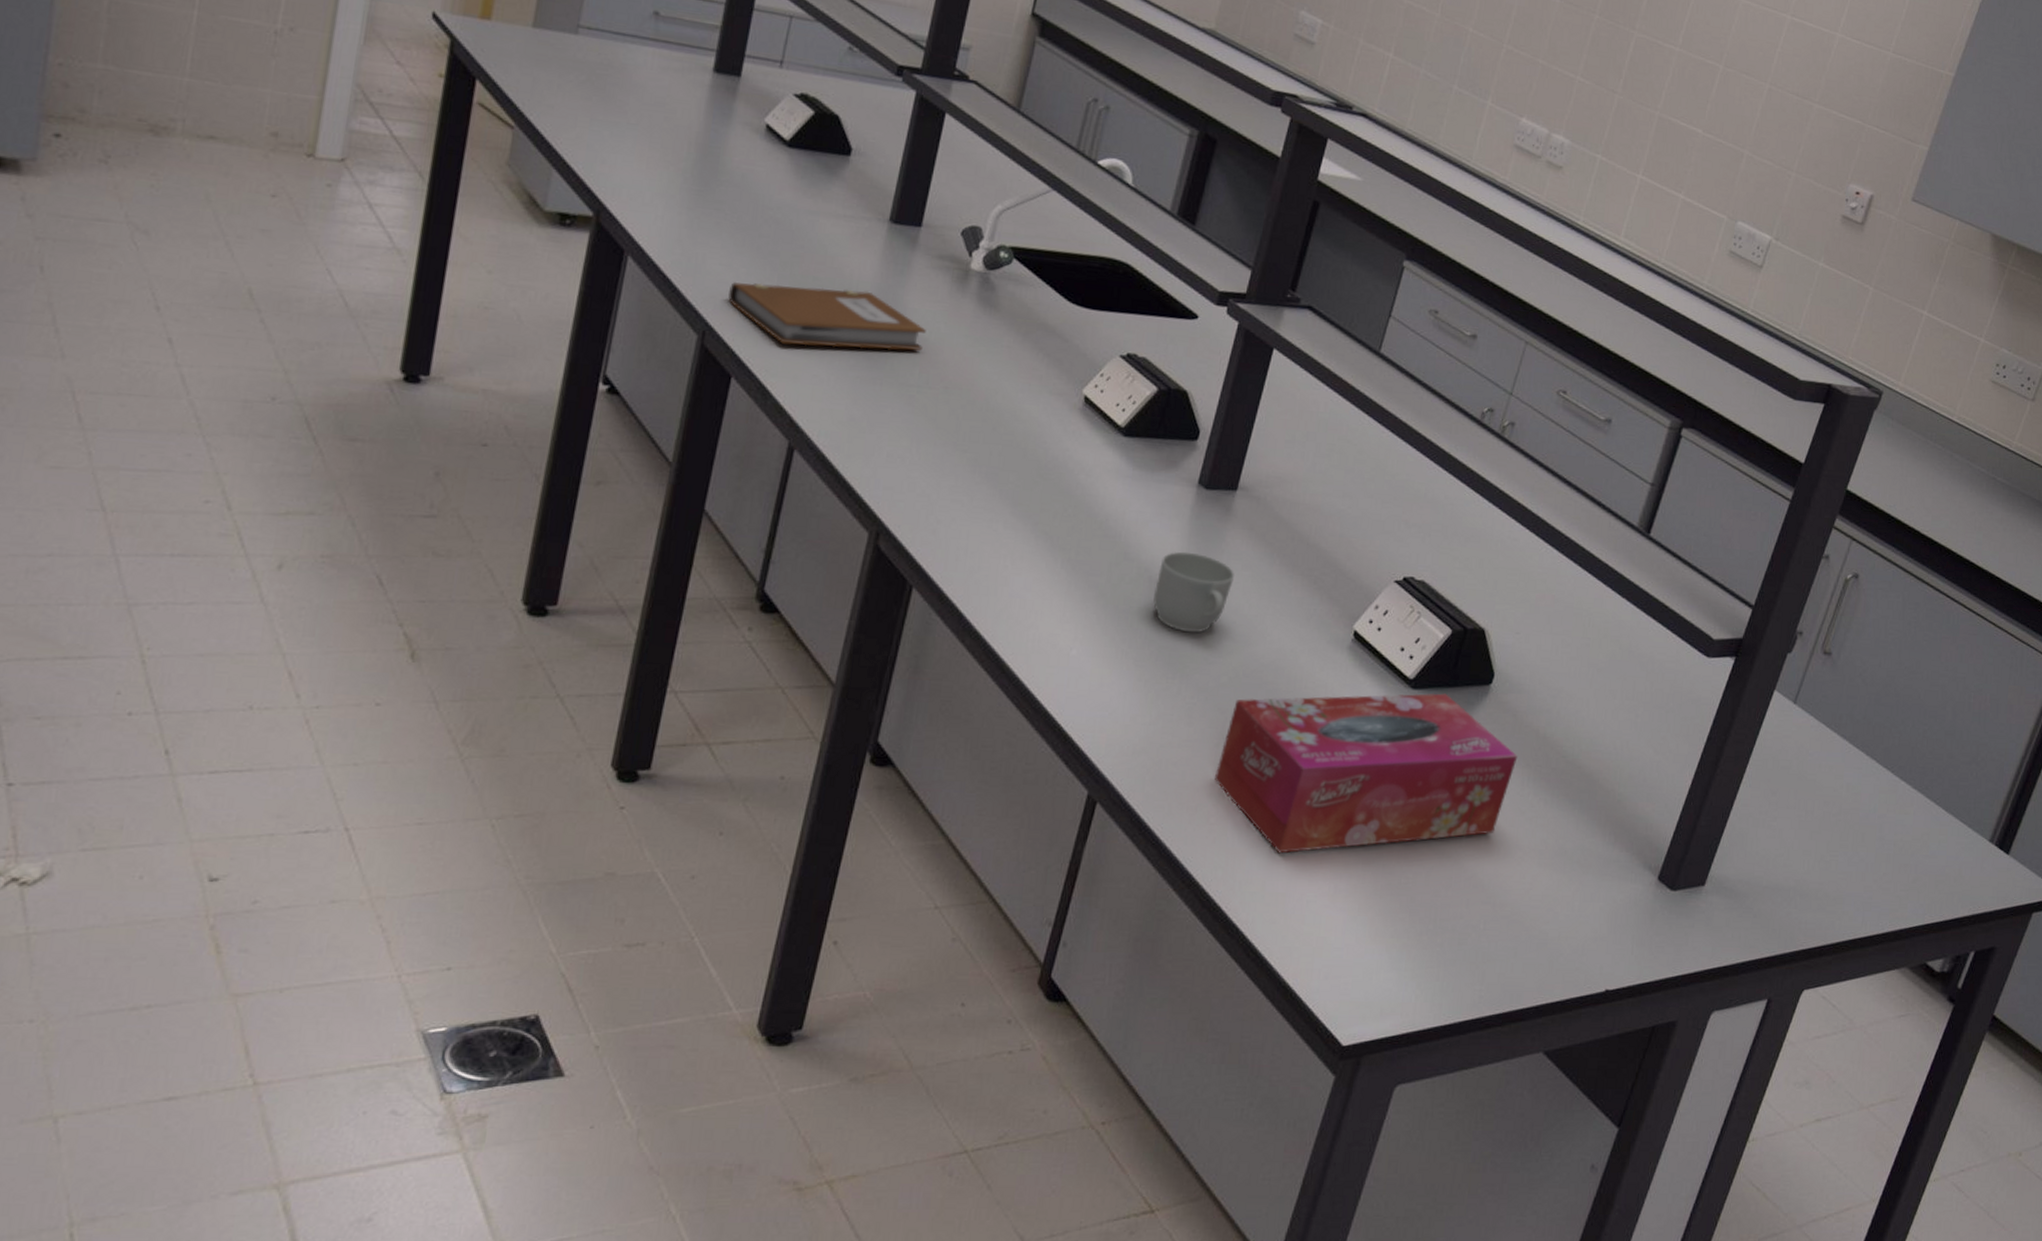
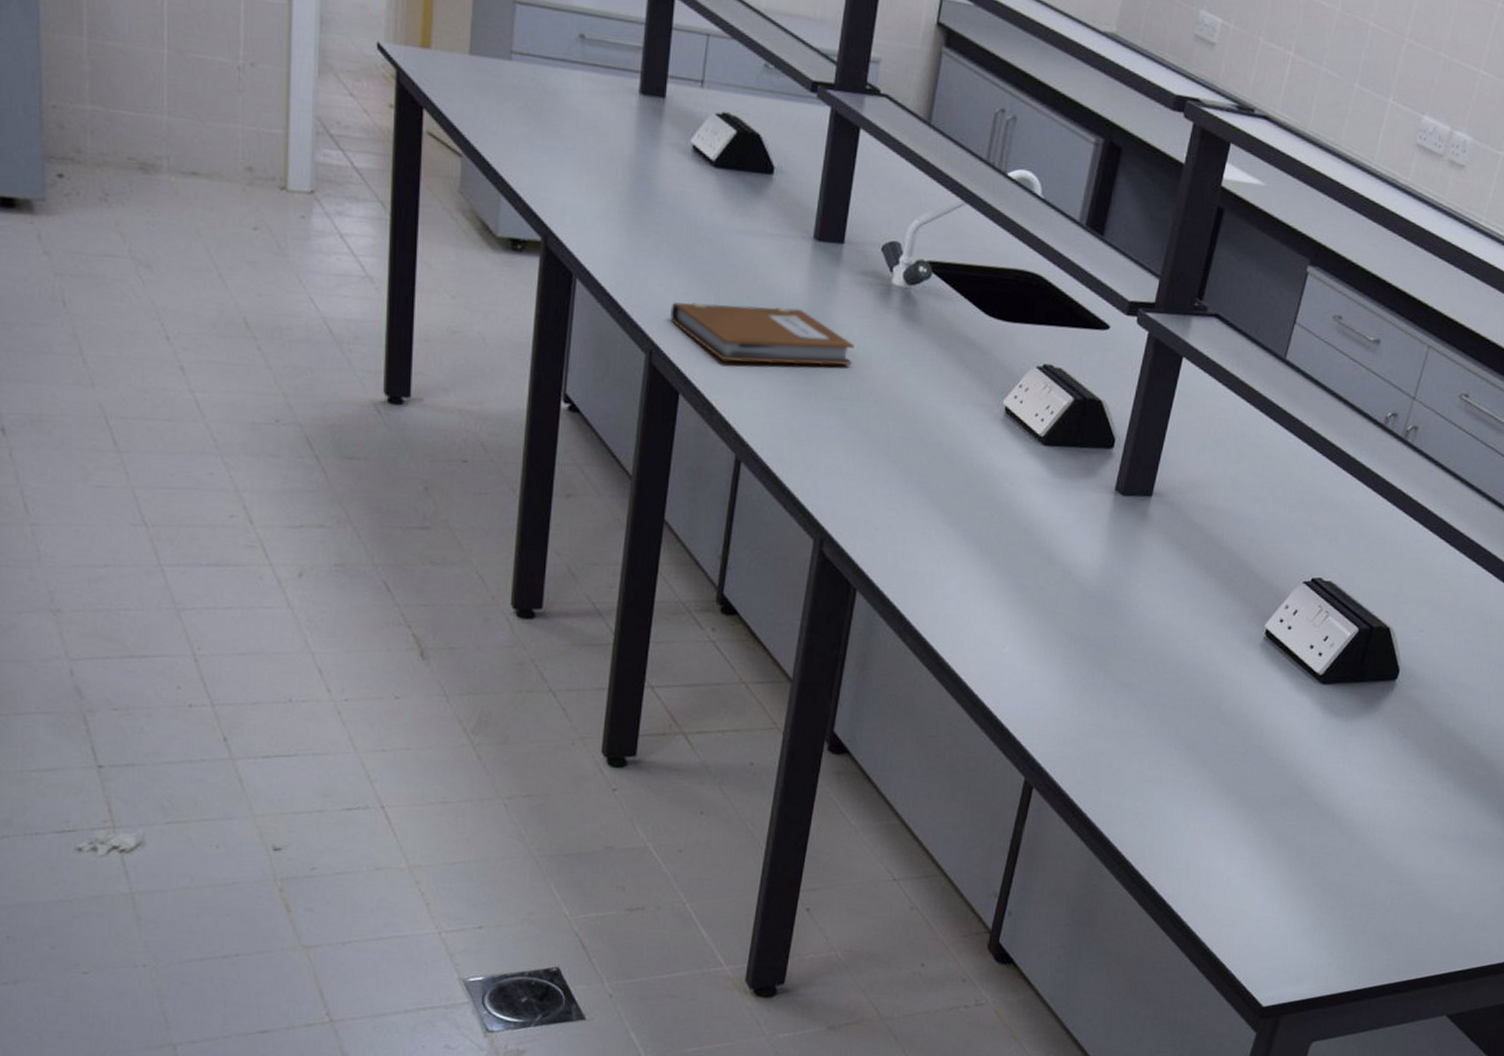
mug: present [1153,551,1234,633] -> none [1077,555,1152,632]
tissue box: present [1215,693,1518,854] -> none [1140,688,1422,835]

